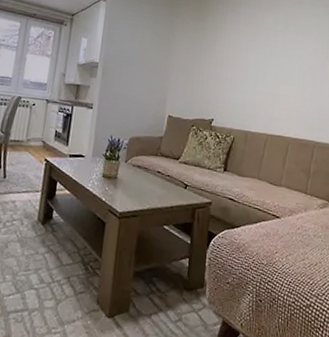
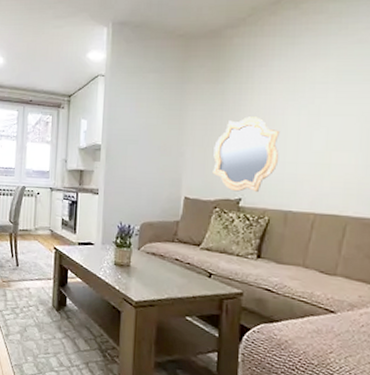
mirror: none [192,50,243,115] -> present [212,116,279,193]

